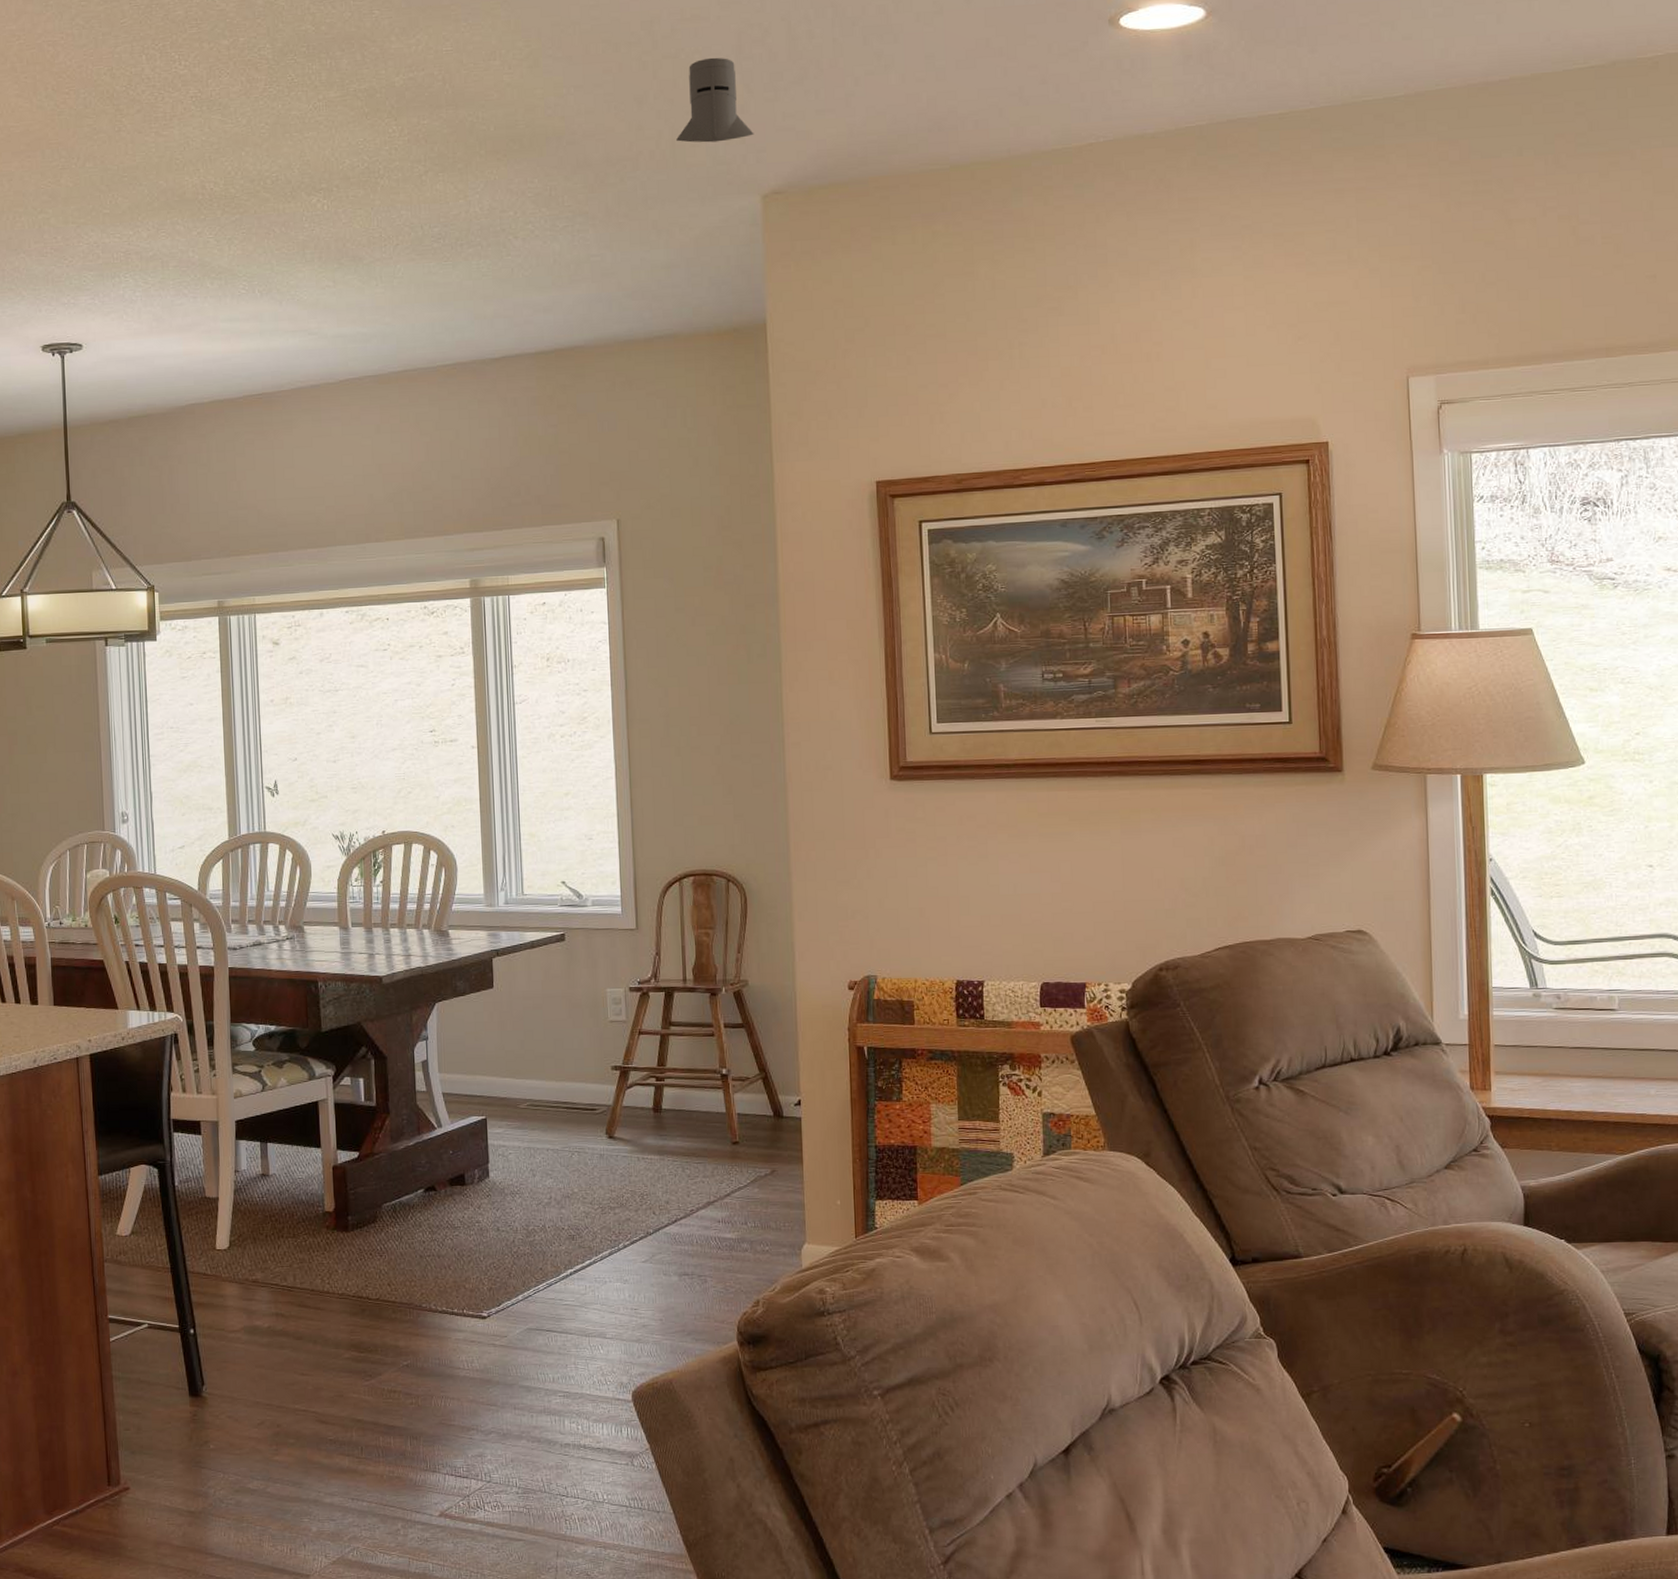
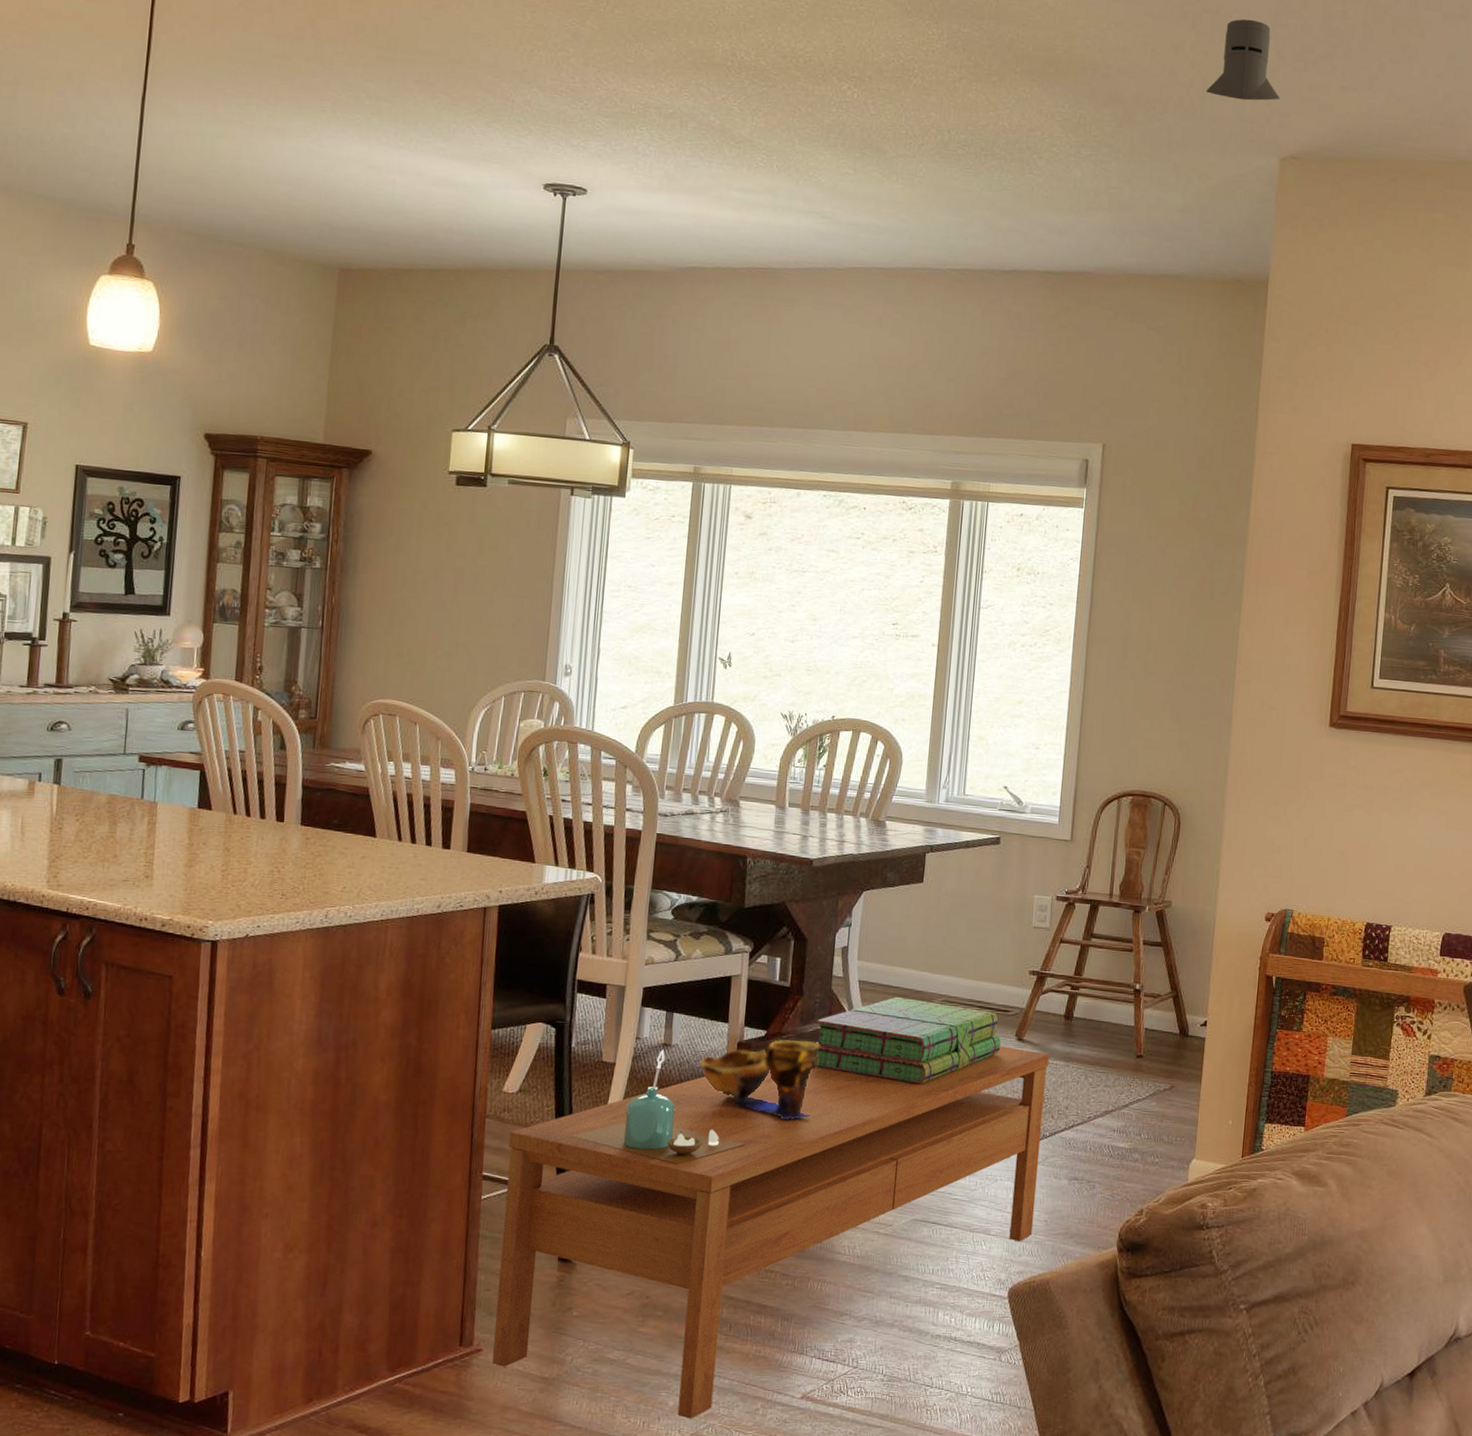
coffee table: none [127,1145,649,1544] -> present [492,1046,1049,1419]
candle: none [186,1180,353,1293] -> present [571,1049,745,1165]
decorative bowl: none [298,1158,413,1239] -> present [699,1039,820,1120]
stack of books: none [405,1105,593,1192] -> present [815,996,1002,1084]

